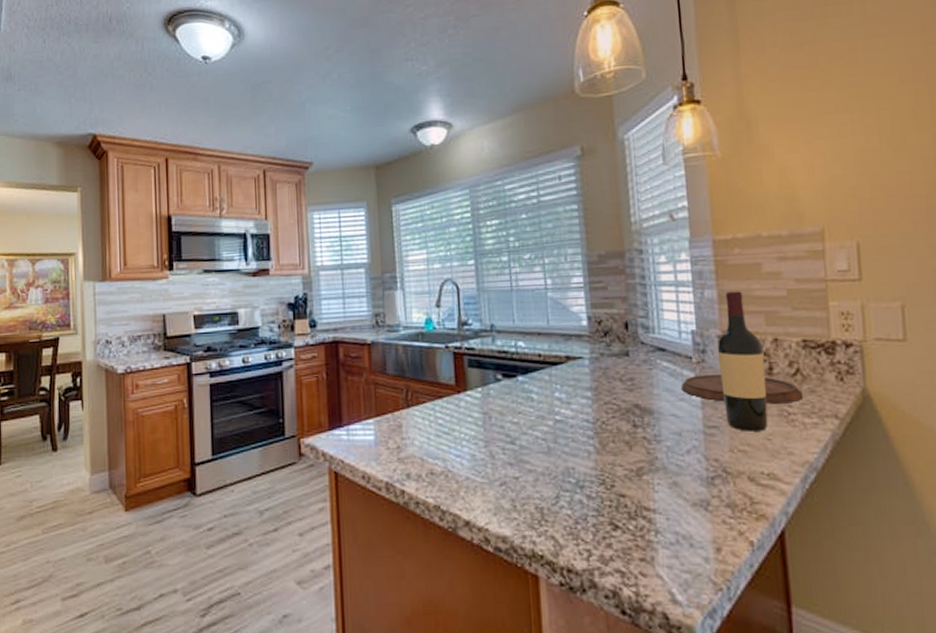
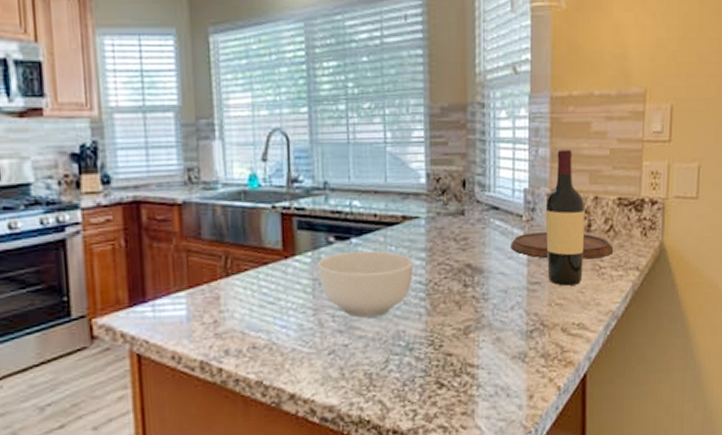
bowl: none [488,388,580,452] -> present [318,250,414,318]

